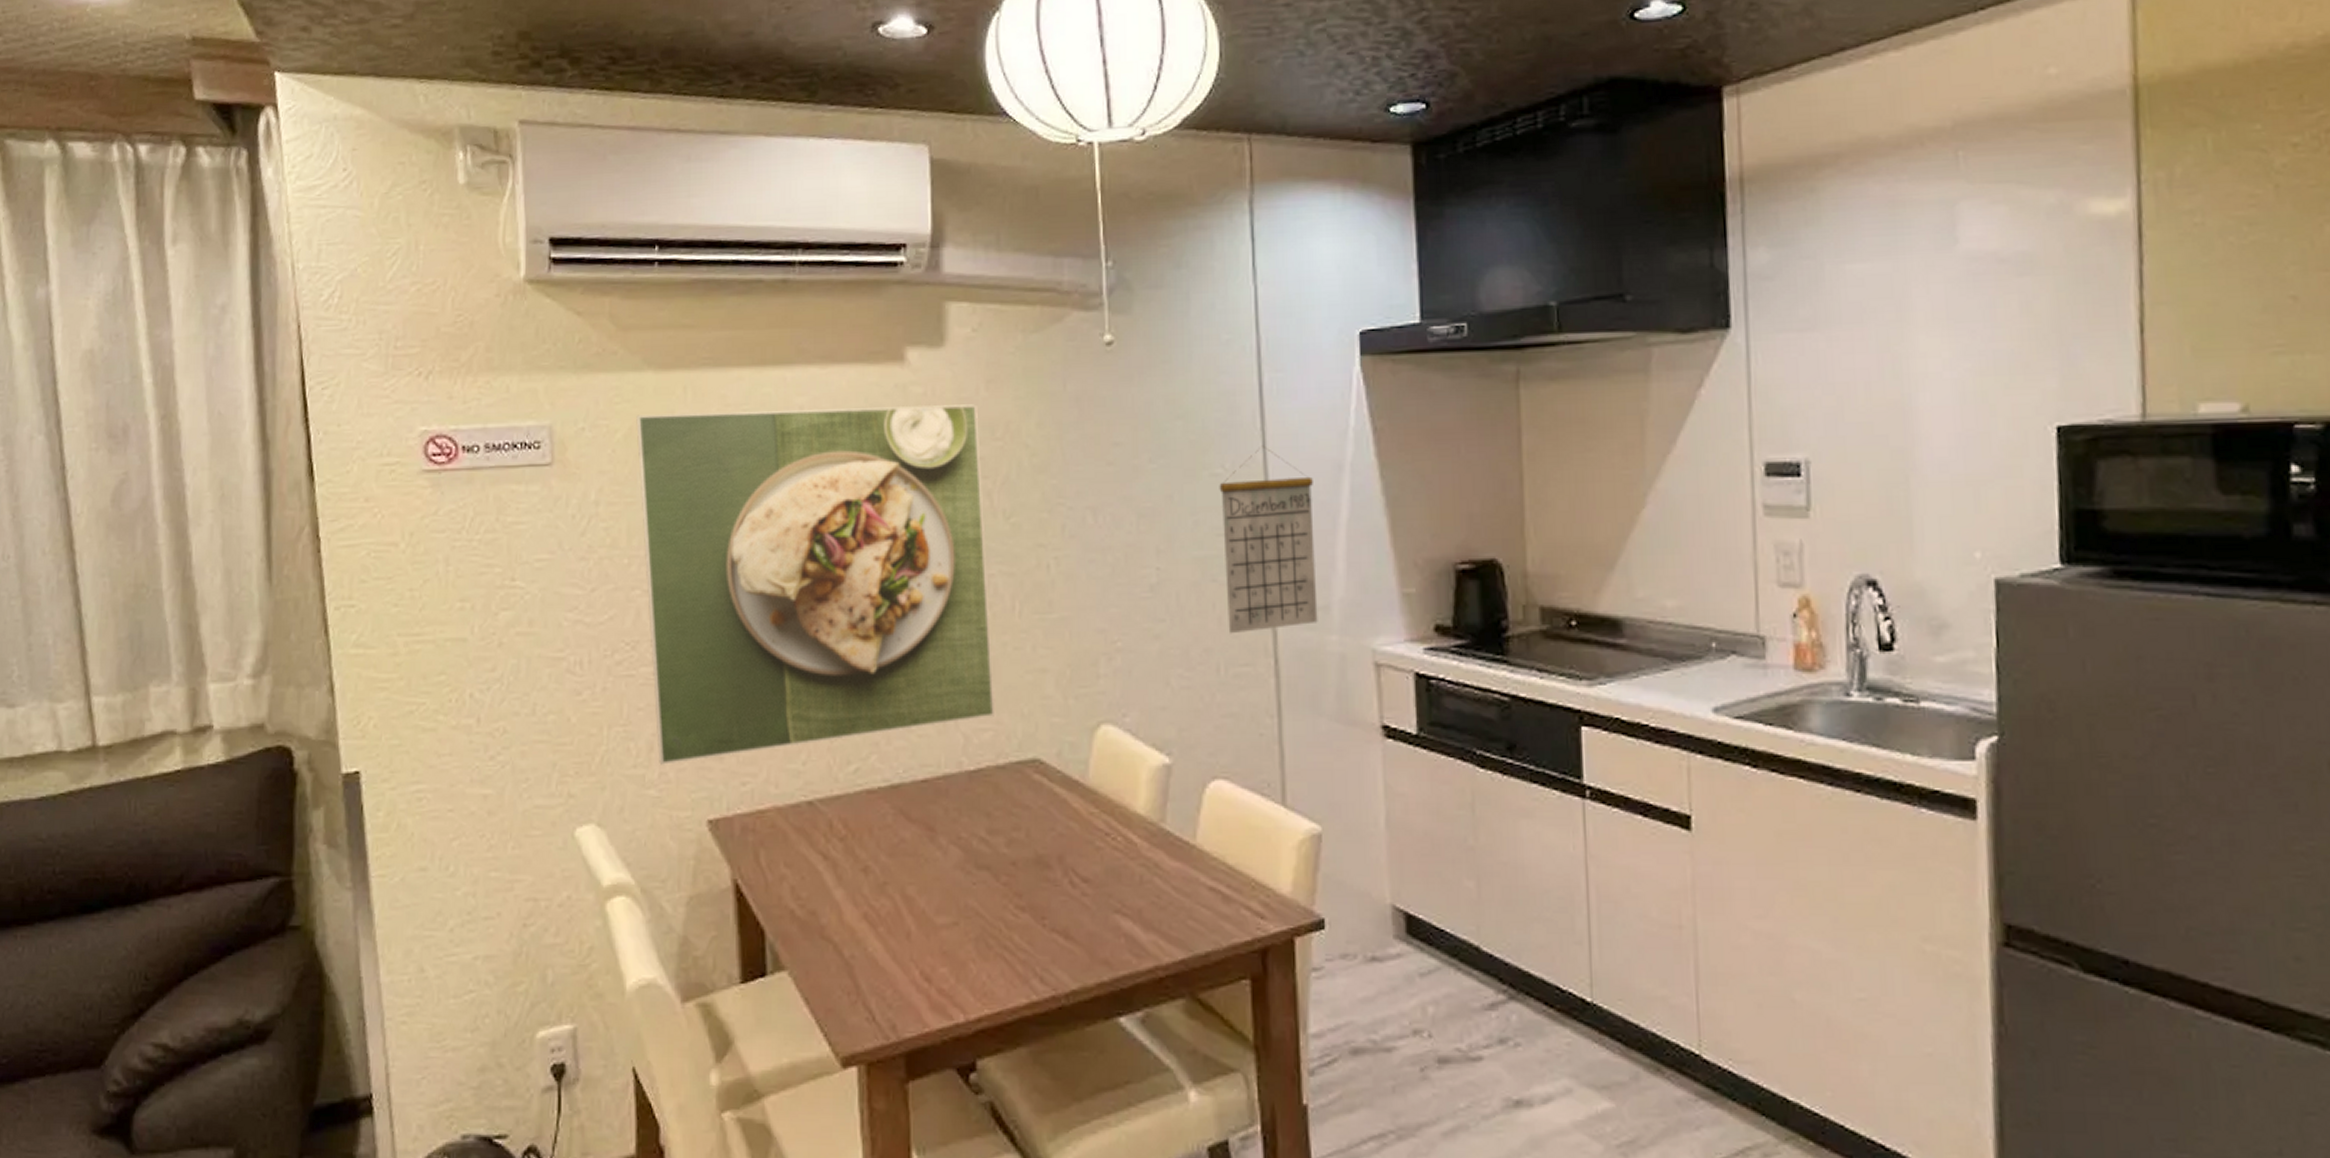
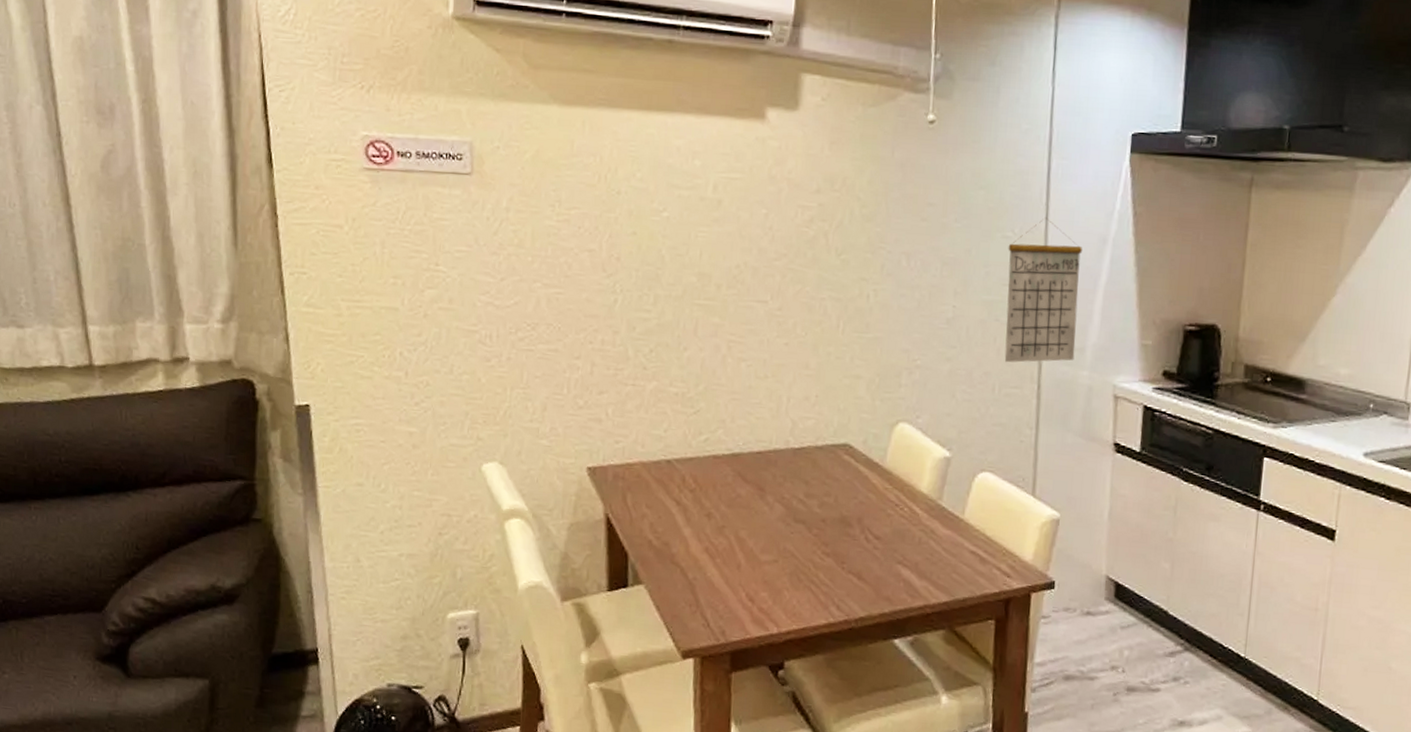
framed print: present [636,404,994,765] -> none [542,140,822,423]

